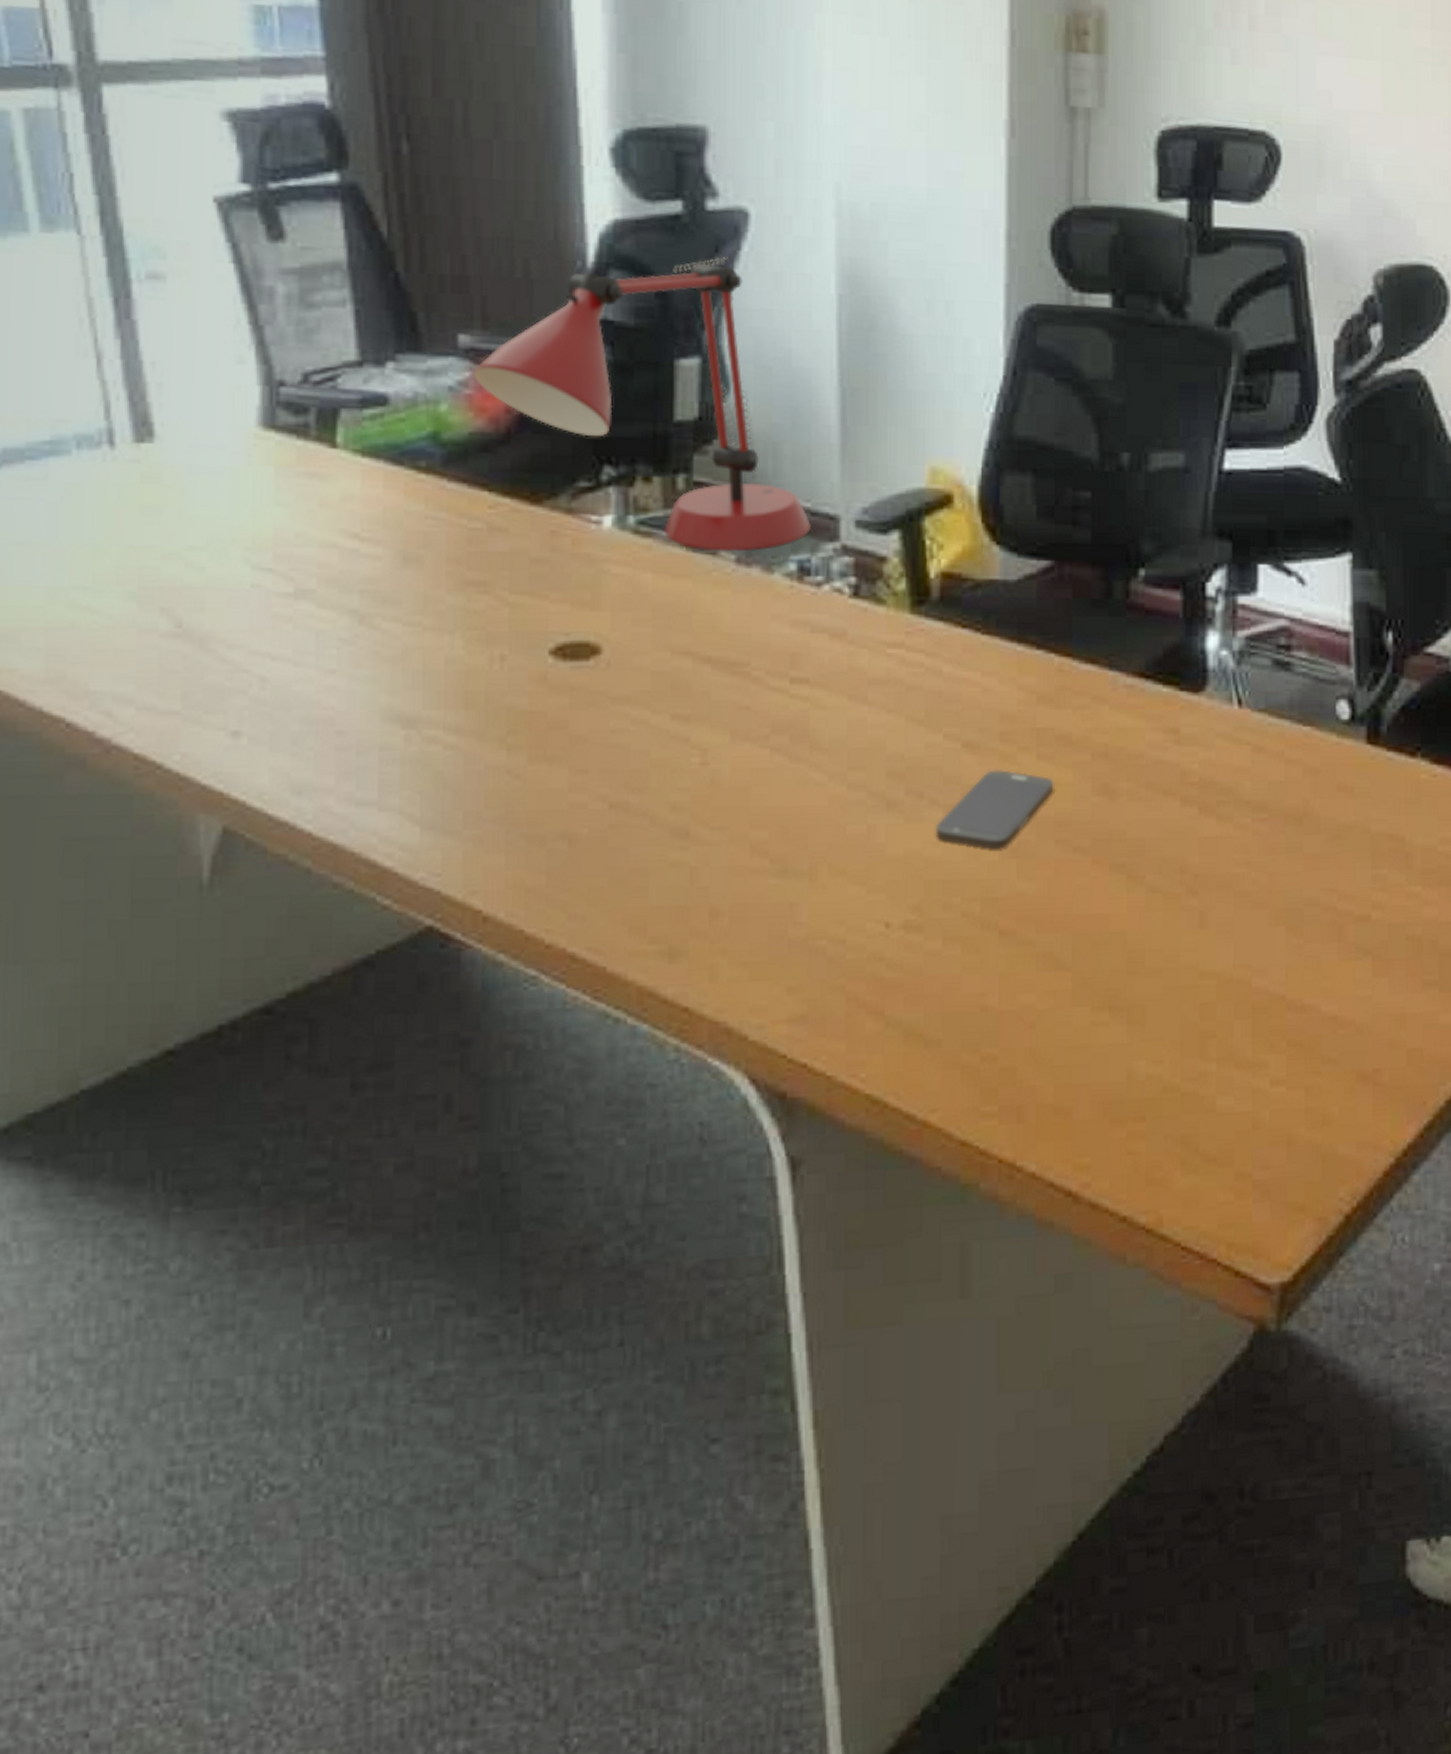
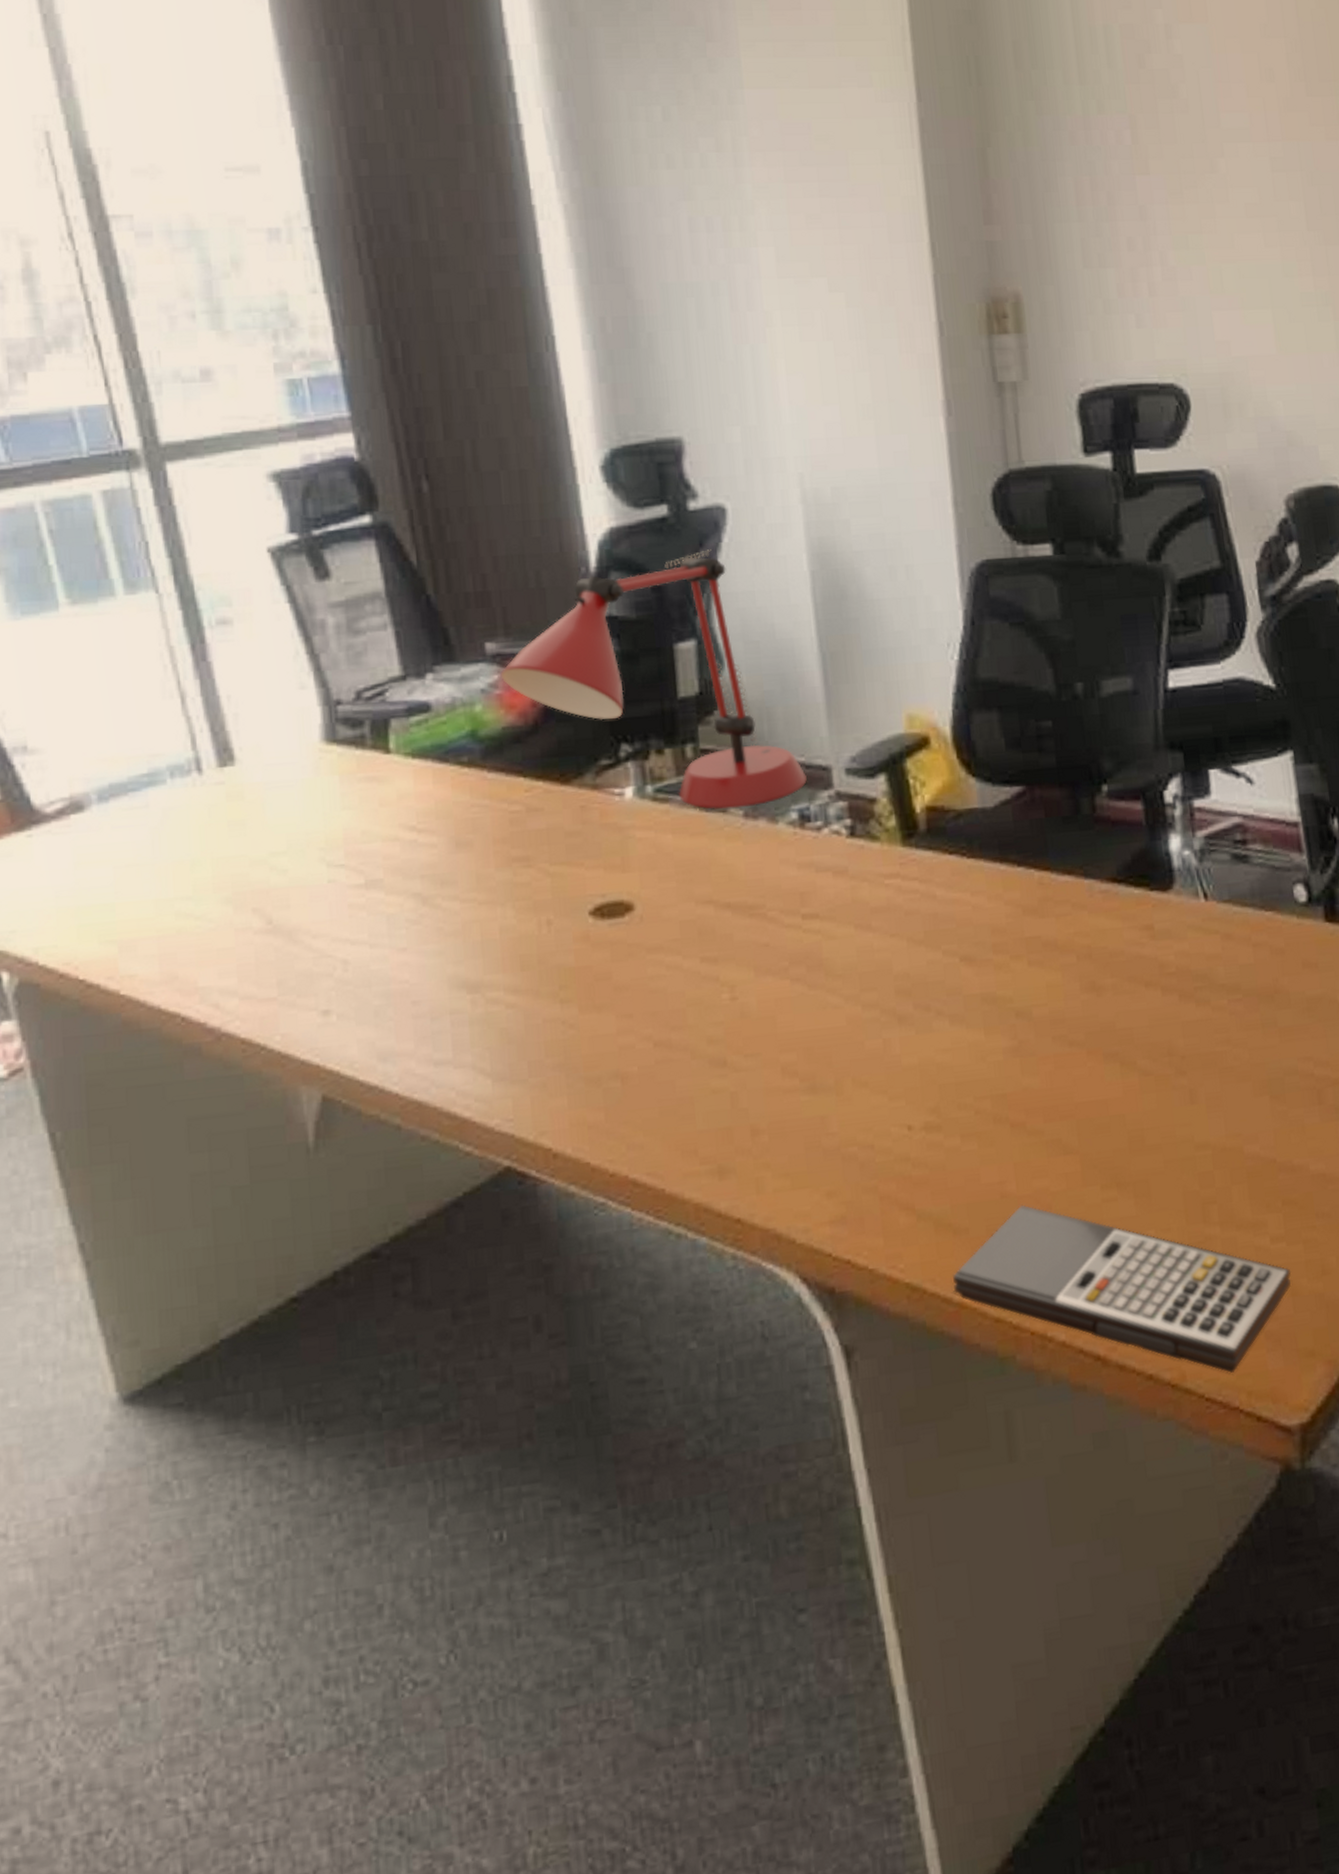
calculator: none [917,1020,1289,1222] -> present [953,1204,1292,1373]
smartphone: present [935,770,1054,849] -> none [944,977,1046,1051]

